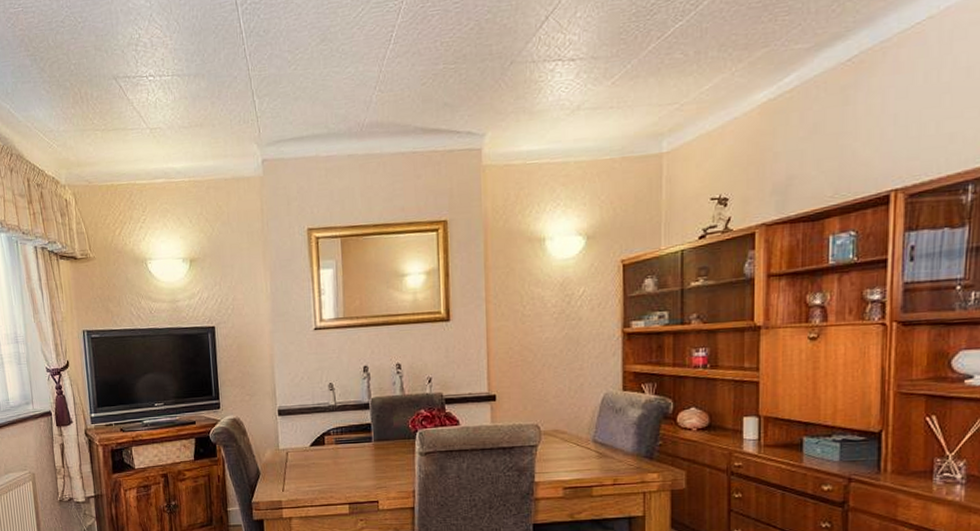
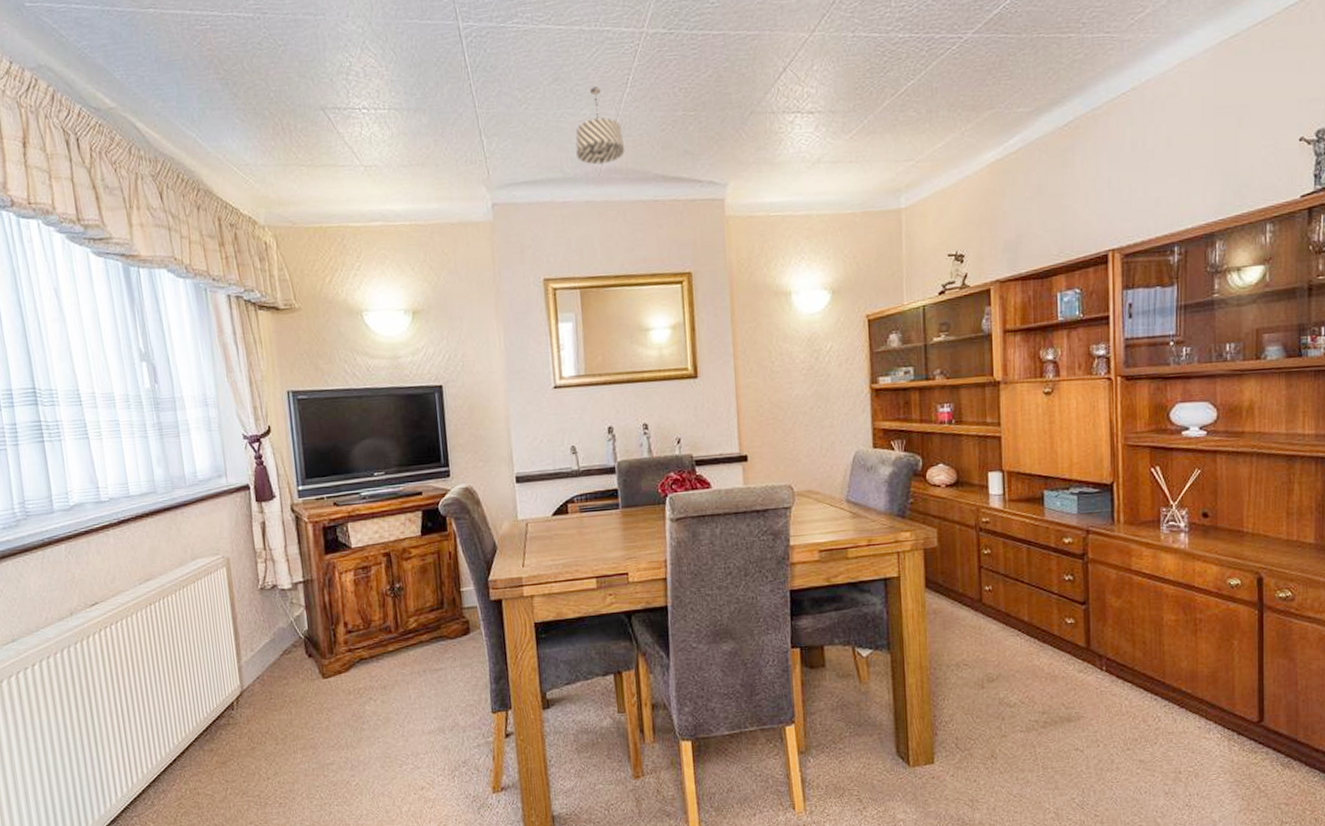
pendant light: none [340,45,387,120] -> present [575,86,625,165]

